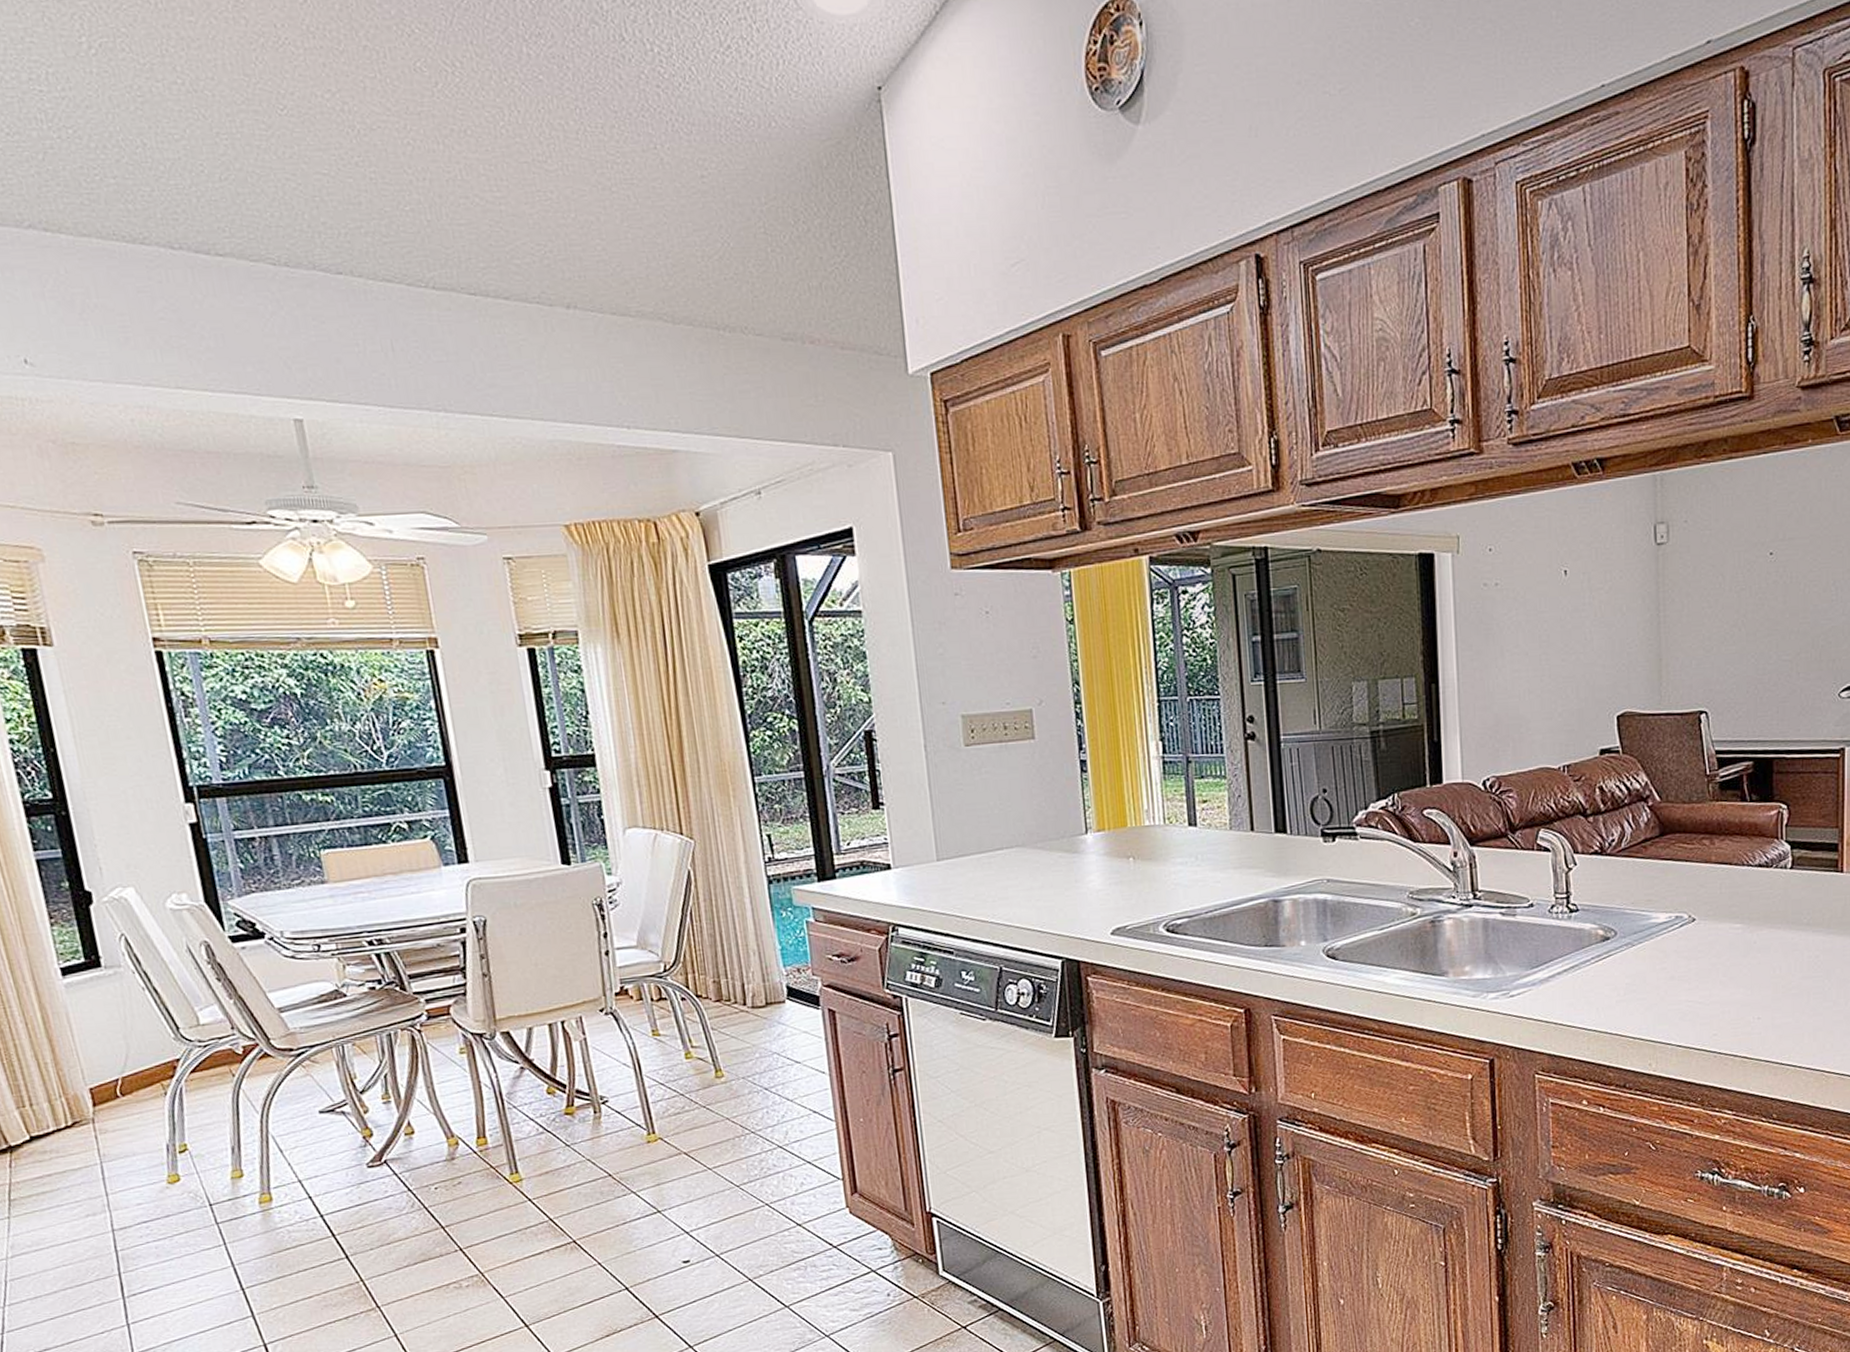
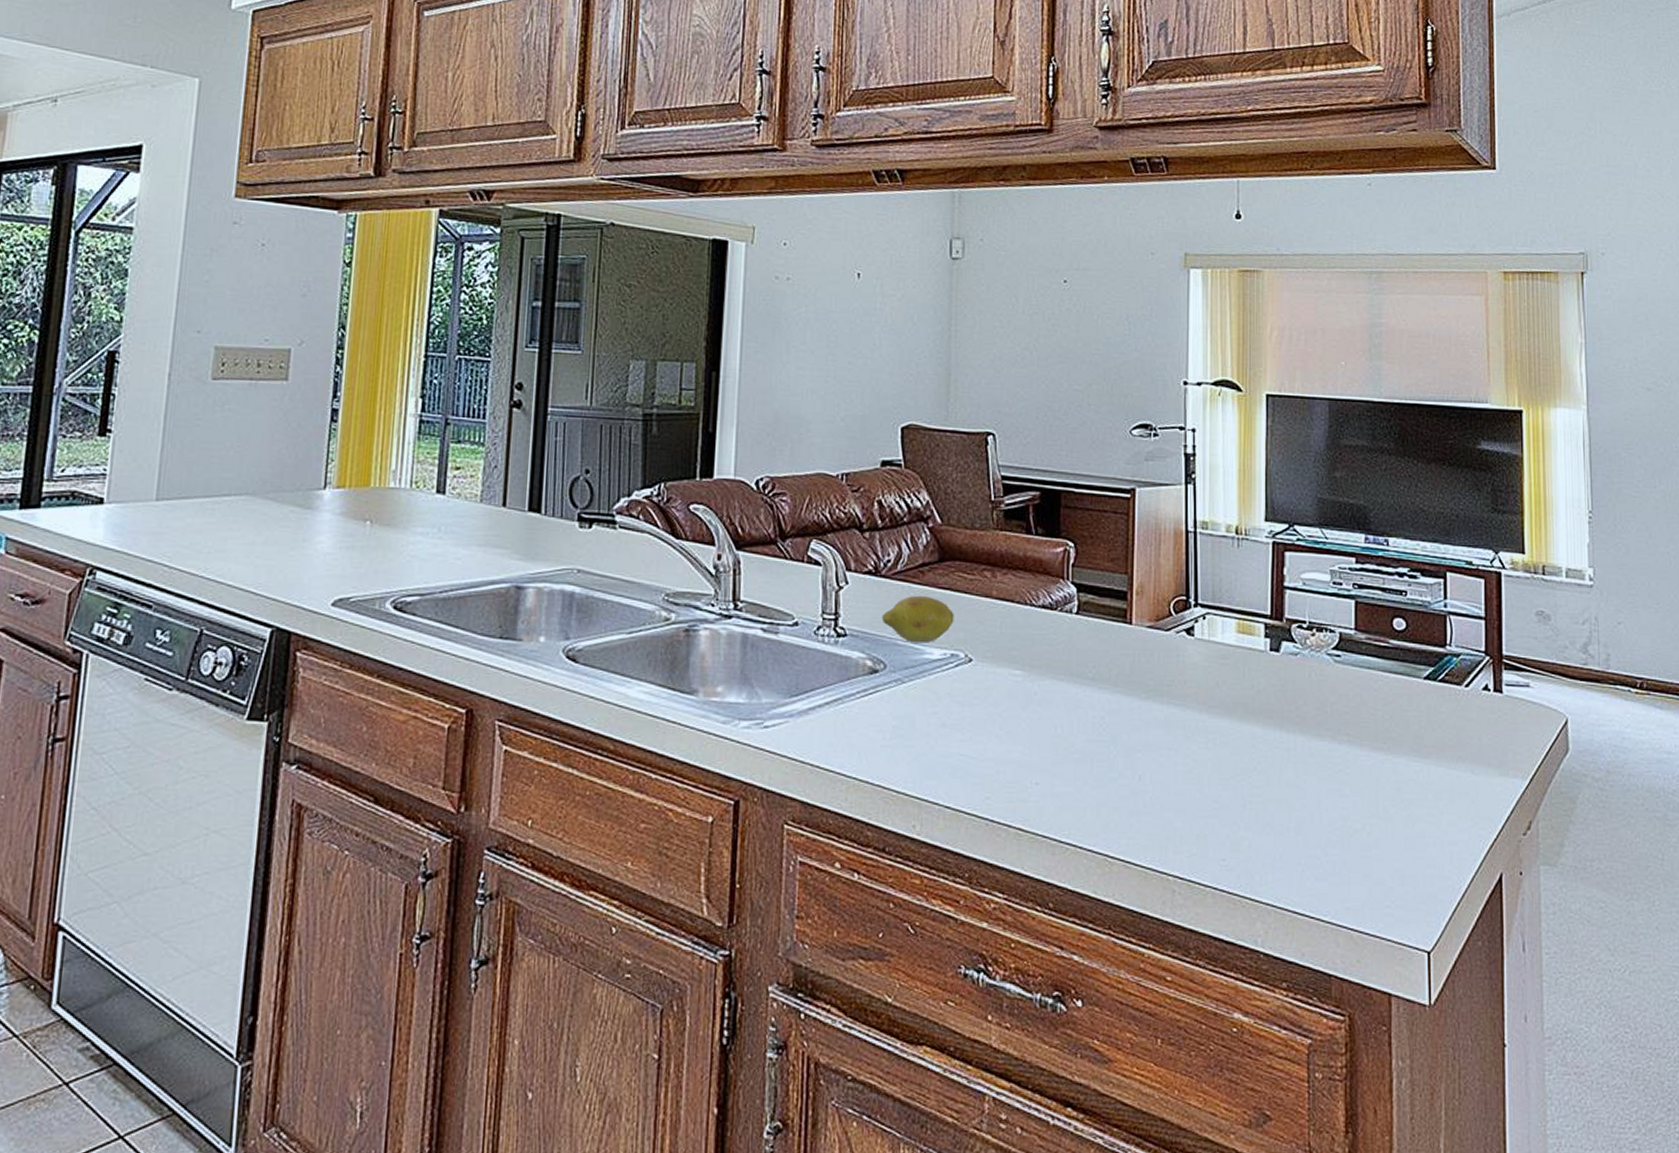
fruit: none [1609,868,1677,910] -> present [881,596,954,643]

